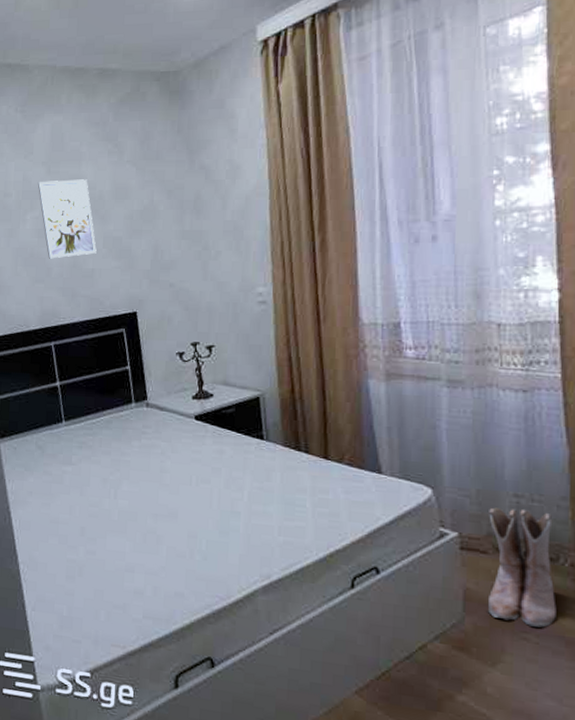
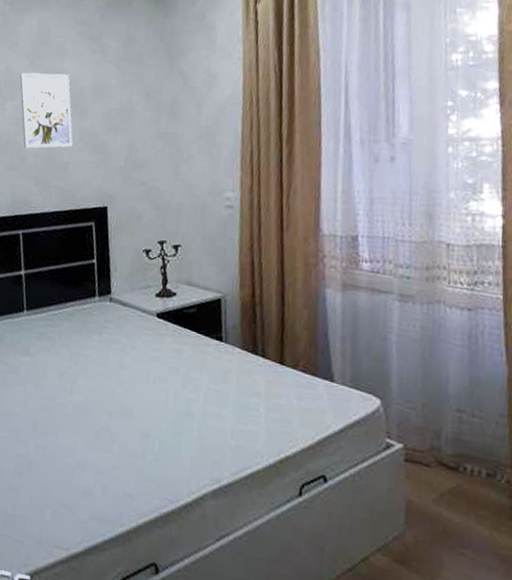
boots: present [487,507,557,628] -> none [427,420,493,544]

